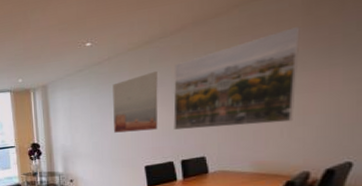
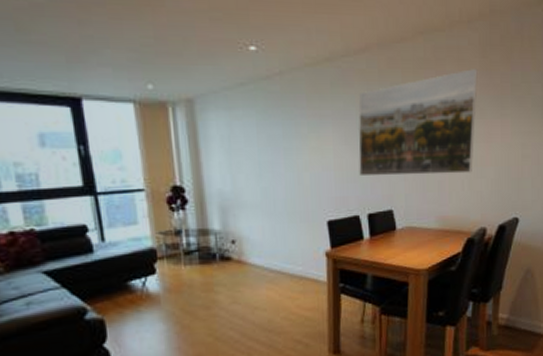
wall art: present [112,70,158,133] -> none [286,98,342,176]

